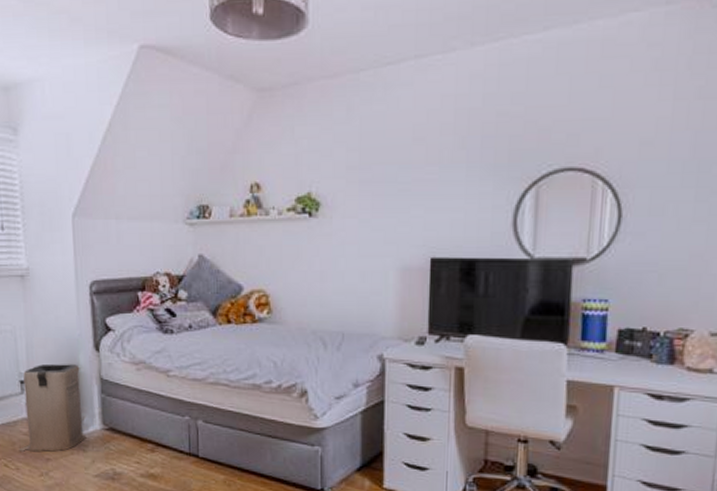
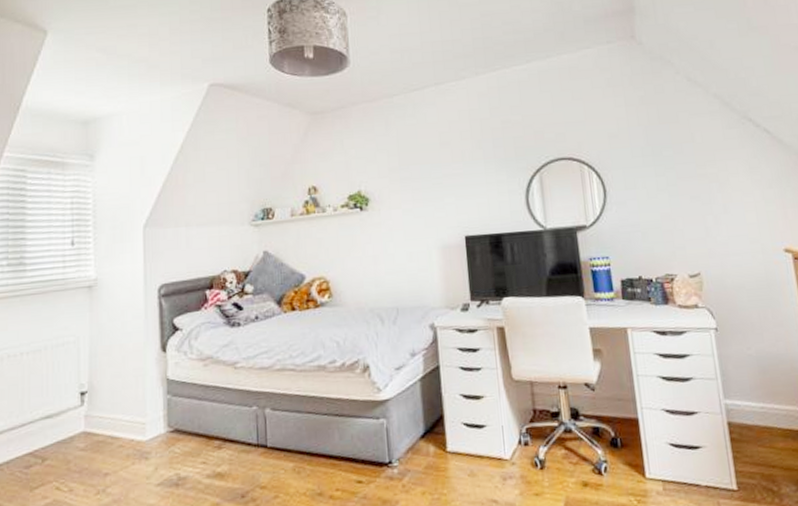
laundry basket: present [18,363,87,452] -> none [73,368,150,470]

